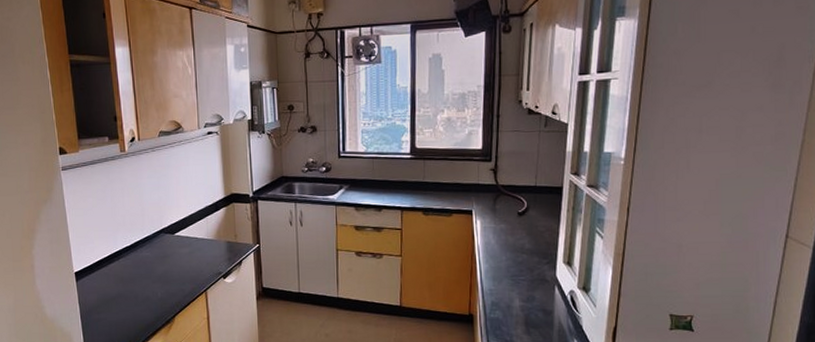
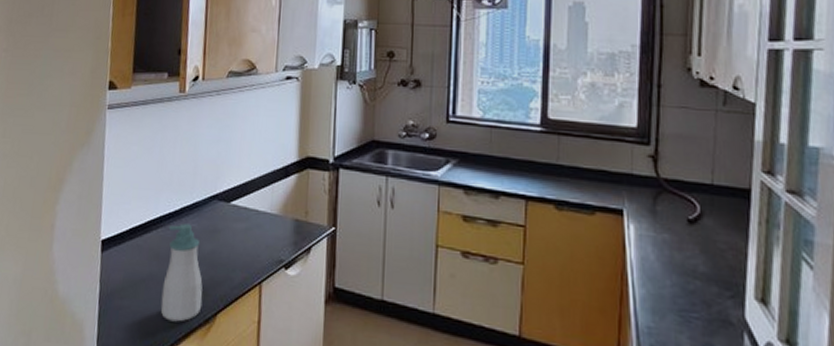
soap bottle: none [127,253,163,325] -> present [160,223,203,322]

